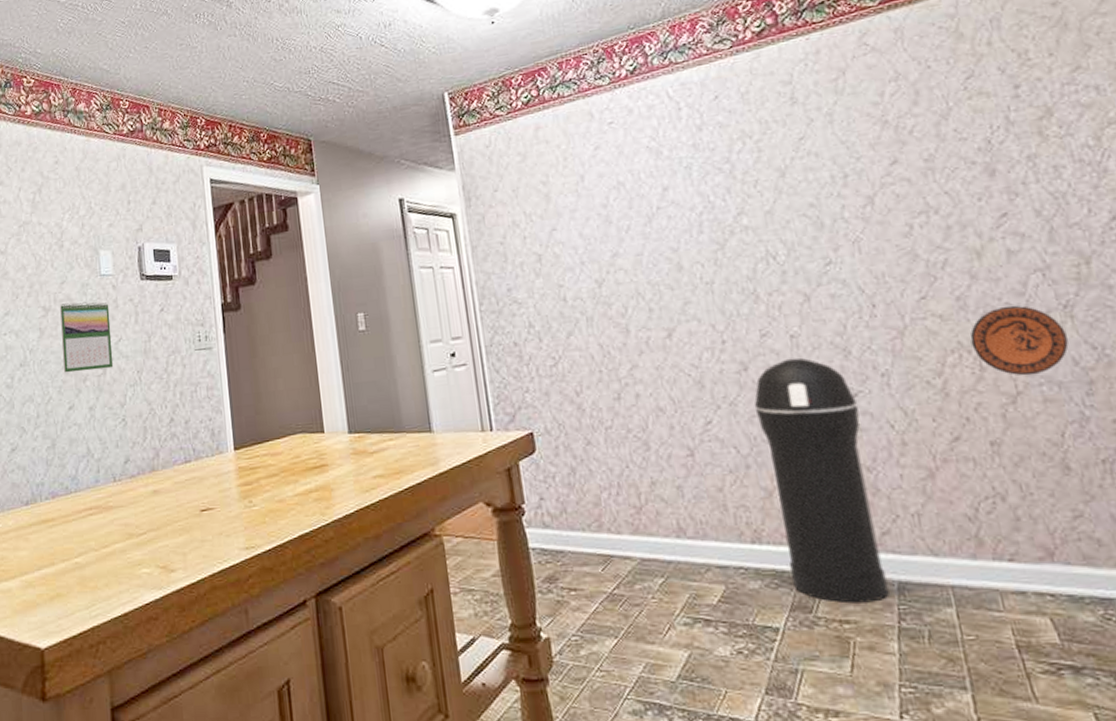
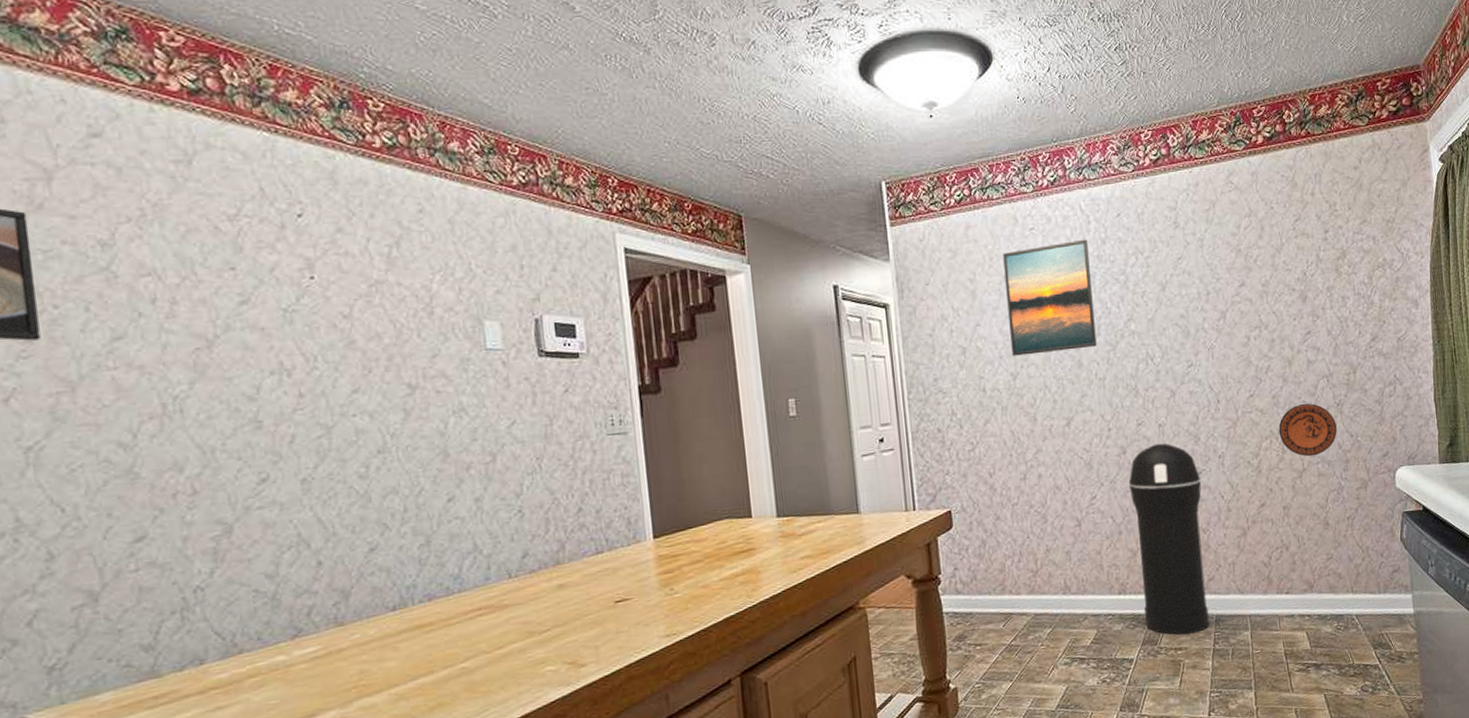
calendar: present [60,302,114,373] -> none [431,380,506,461]
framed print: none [578,127,700,261] -> present [1003,239,1097,356]

